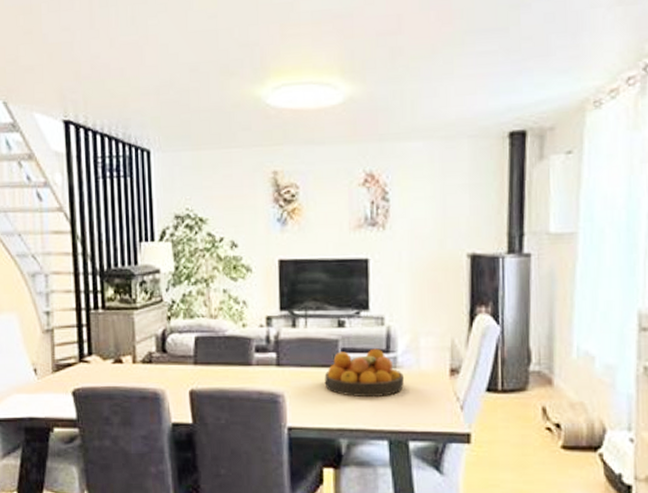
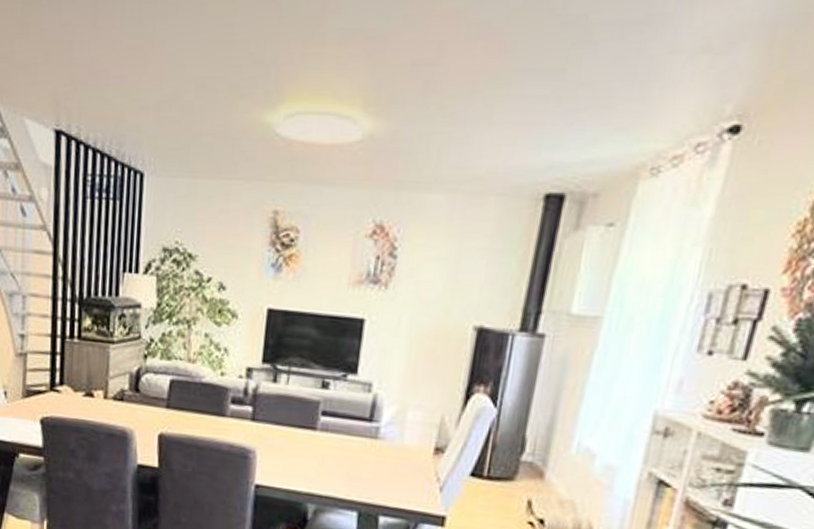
fruit bowl: present [324,348,404,398] -> none [299,414,384,467]

